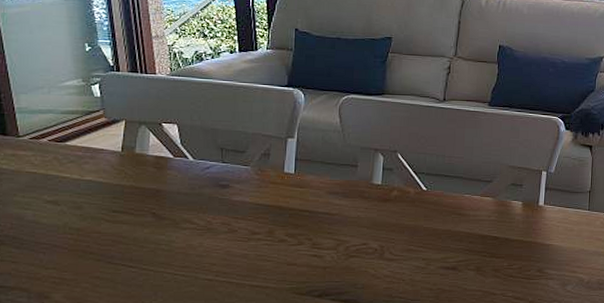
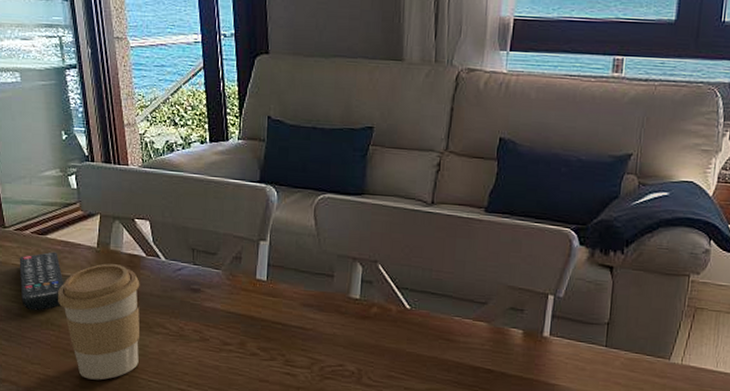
remote control: none [34,158,85,216] -> present [19,251,64,311]
coffee cup: none [77,166,167,279] -> present [58,263,140,380]

